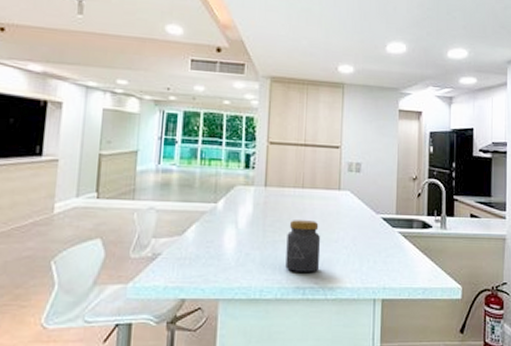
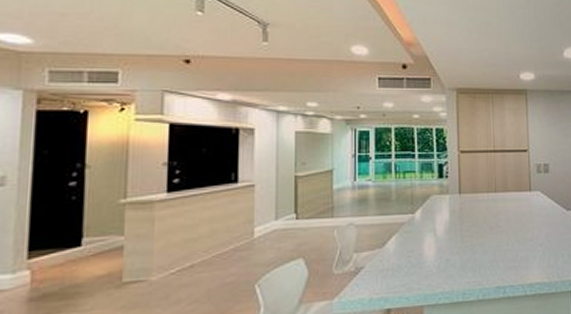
jar: present [285,220,321,272] -> none [484,222,518,273]

